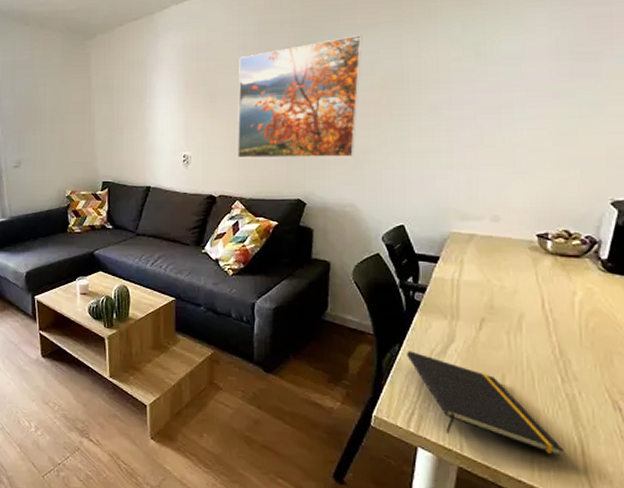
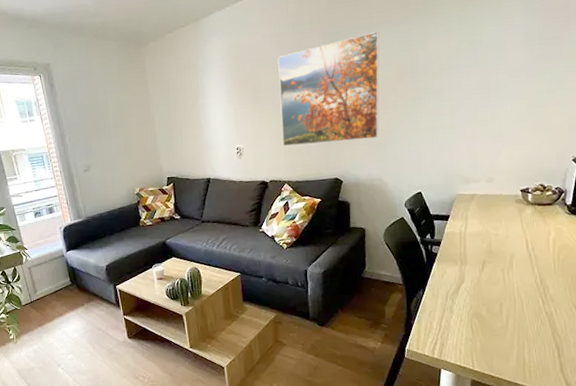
notepad: present [407,351,564,458] -> none [429,294,546,361]

